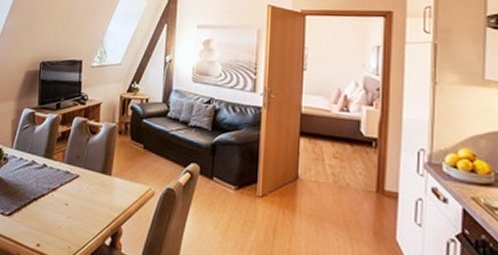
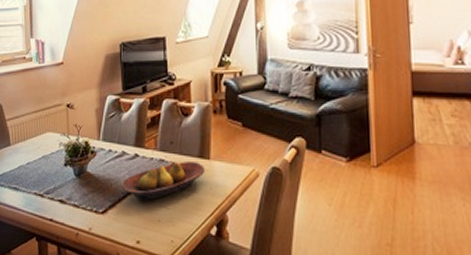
fruit bowl: none [28,175,107,208] -> present [121,160,205,201]

